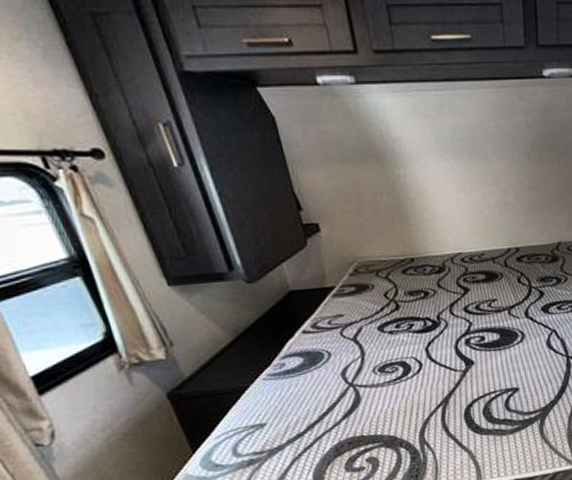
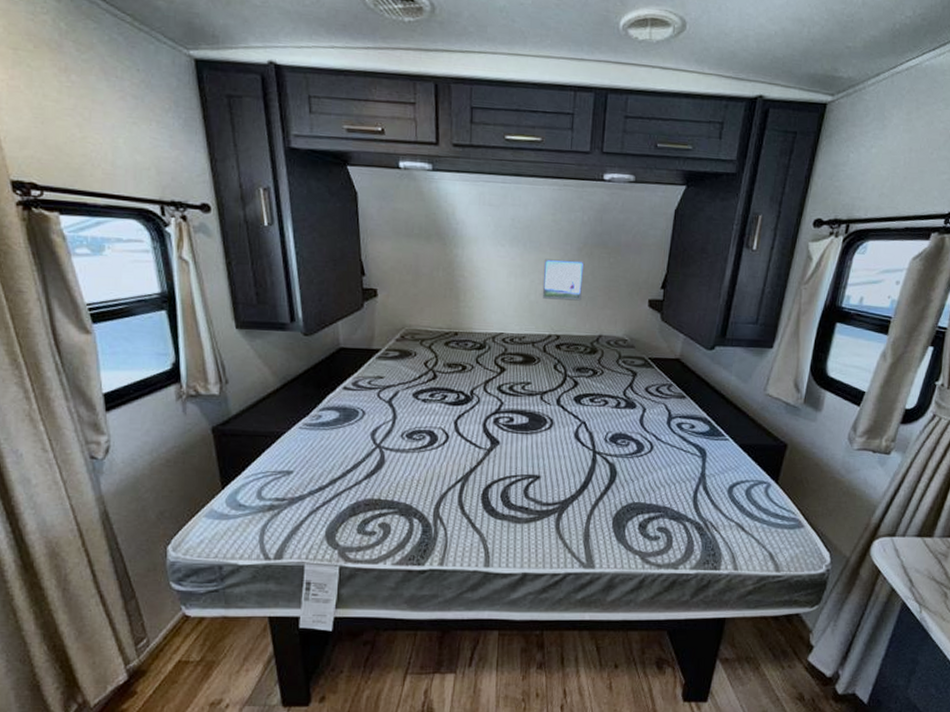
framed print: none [492,167,536,212] -> present [542,259,585,301]

